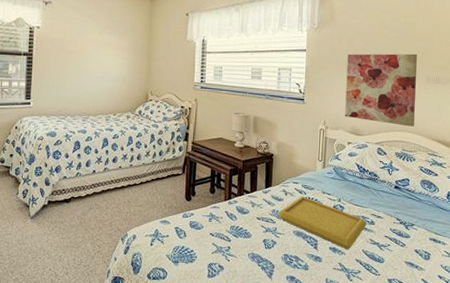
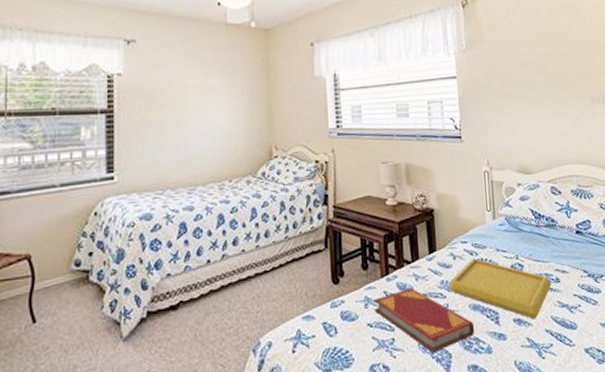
hardback book: none [216,211,296,262] -> present [373,287,475,353]
wall art: present [345,53,418,127] -> none [503,71,586,157]

